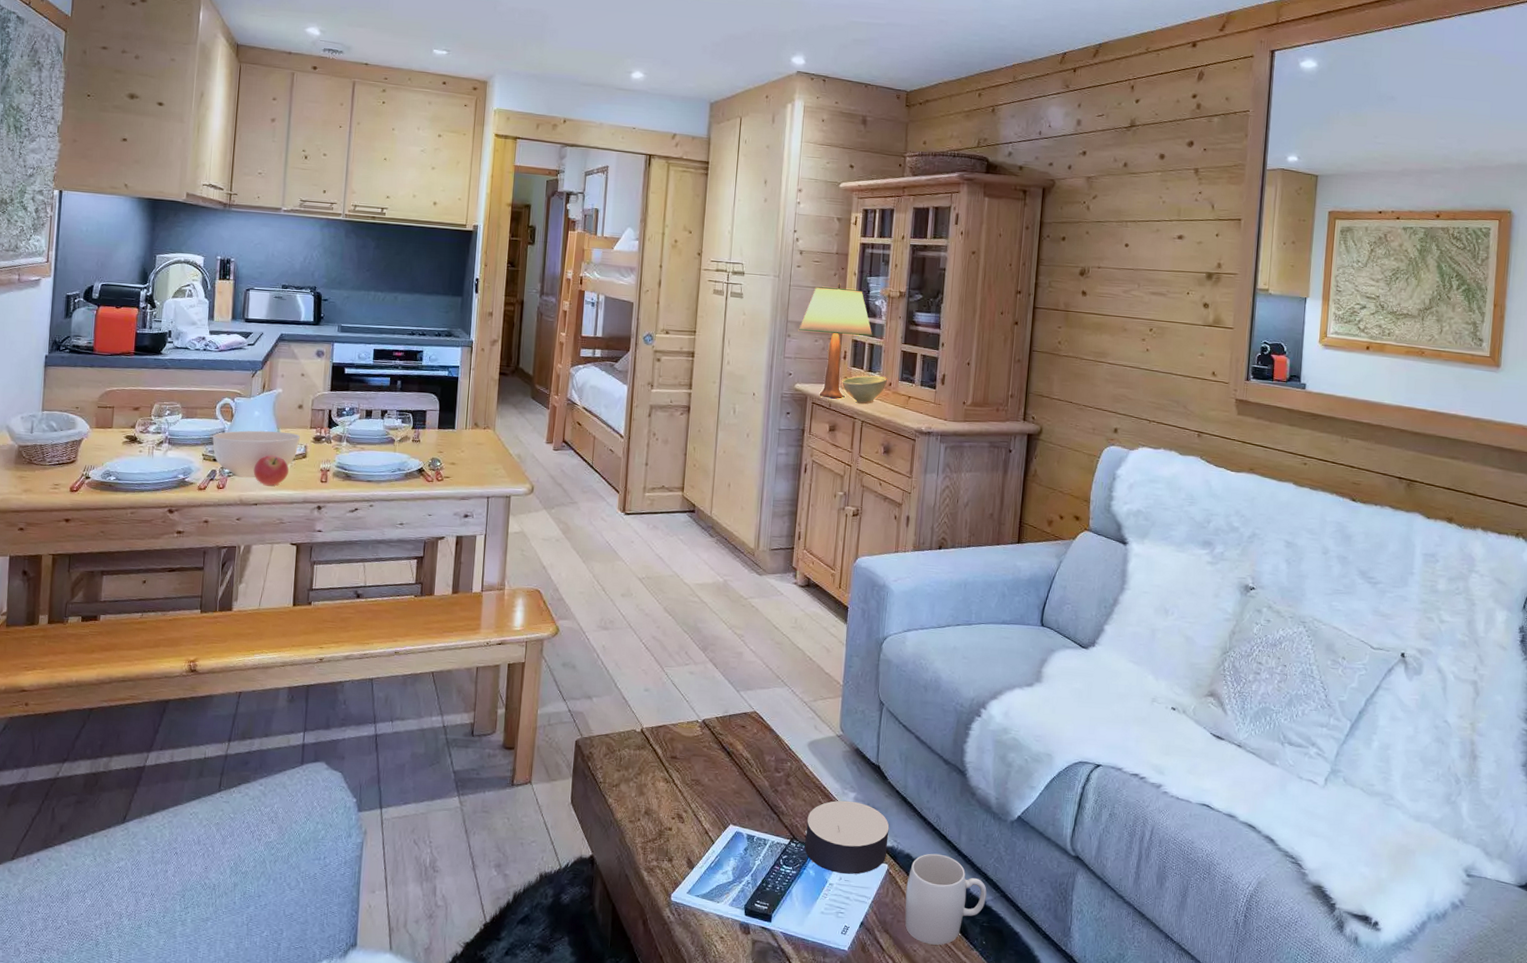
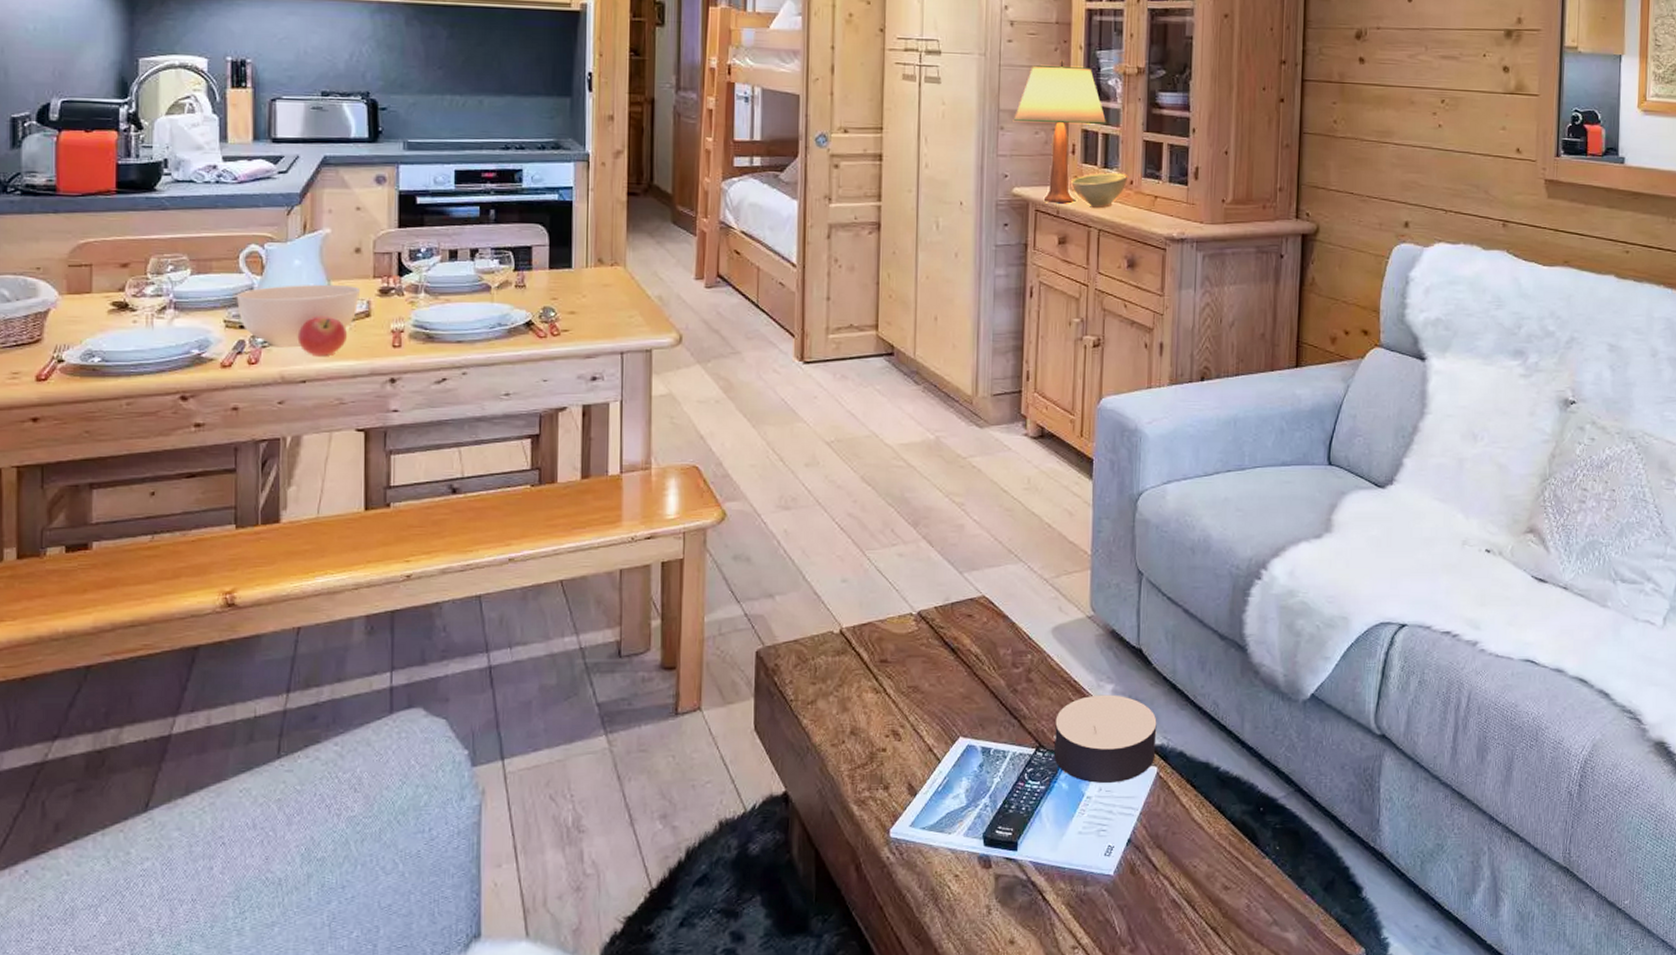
mug: present [905,853,987,945] -> none [1180,748,1278,857]

